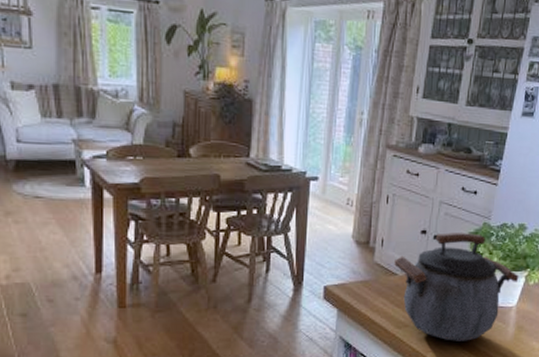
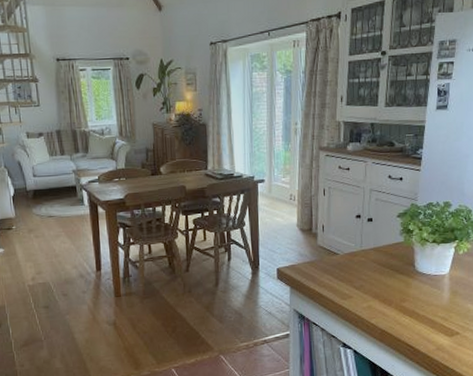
kettle: present [394,233,519,341] -> none [335,213,449,308]

